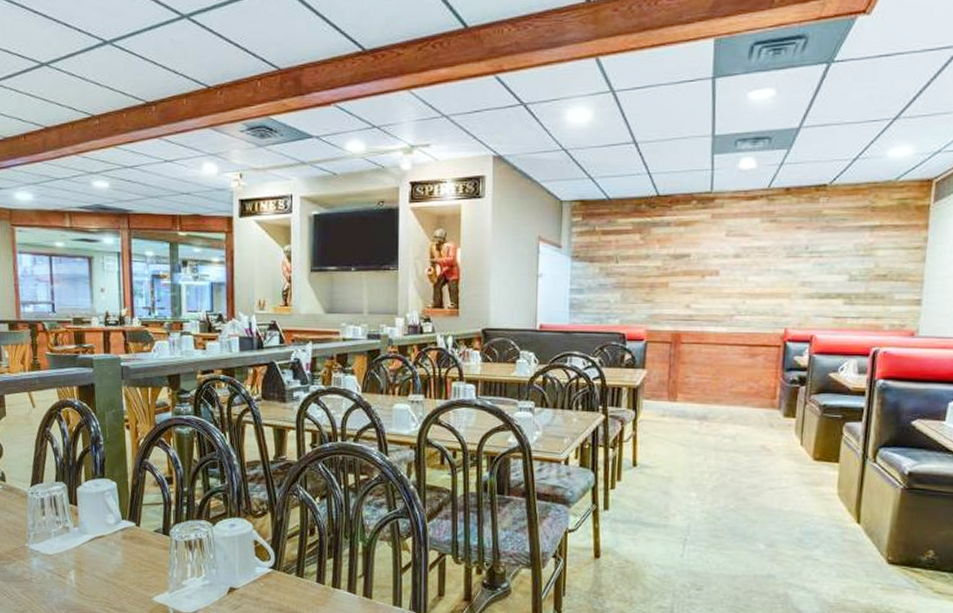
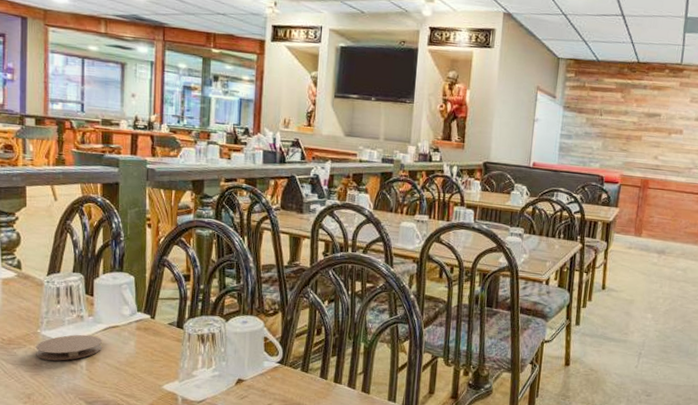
coaster: none [25,546,90,575] -> present [36,334,103,361]

